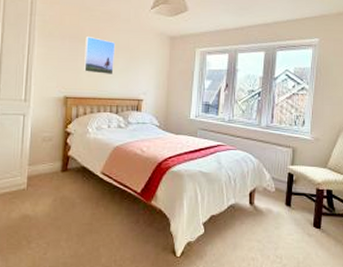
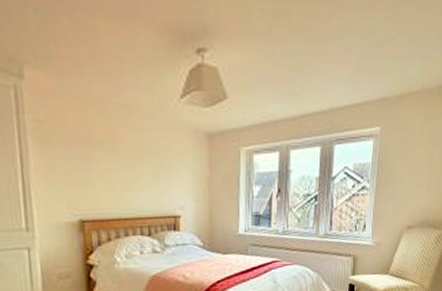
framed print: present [83,37,116,76] -> none [98,139,140,189]

